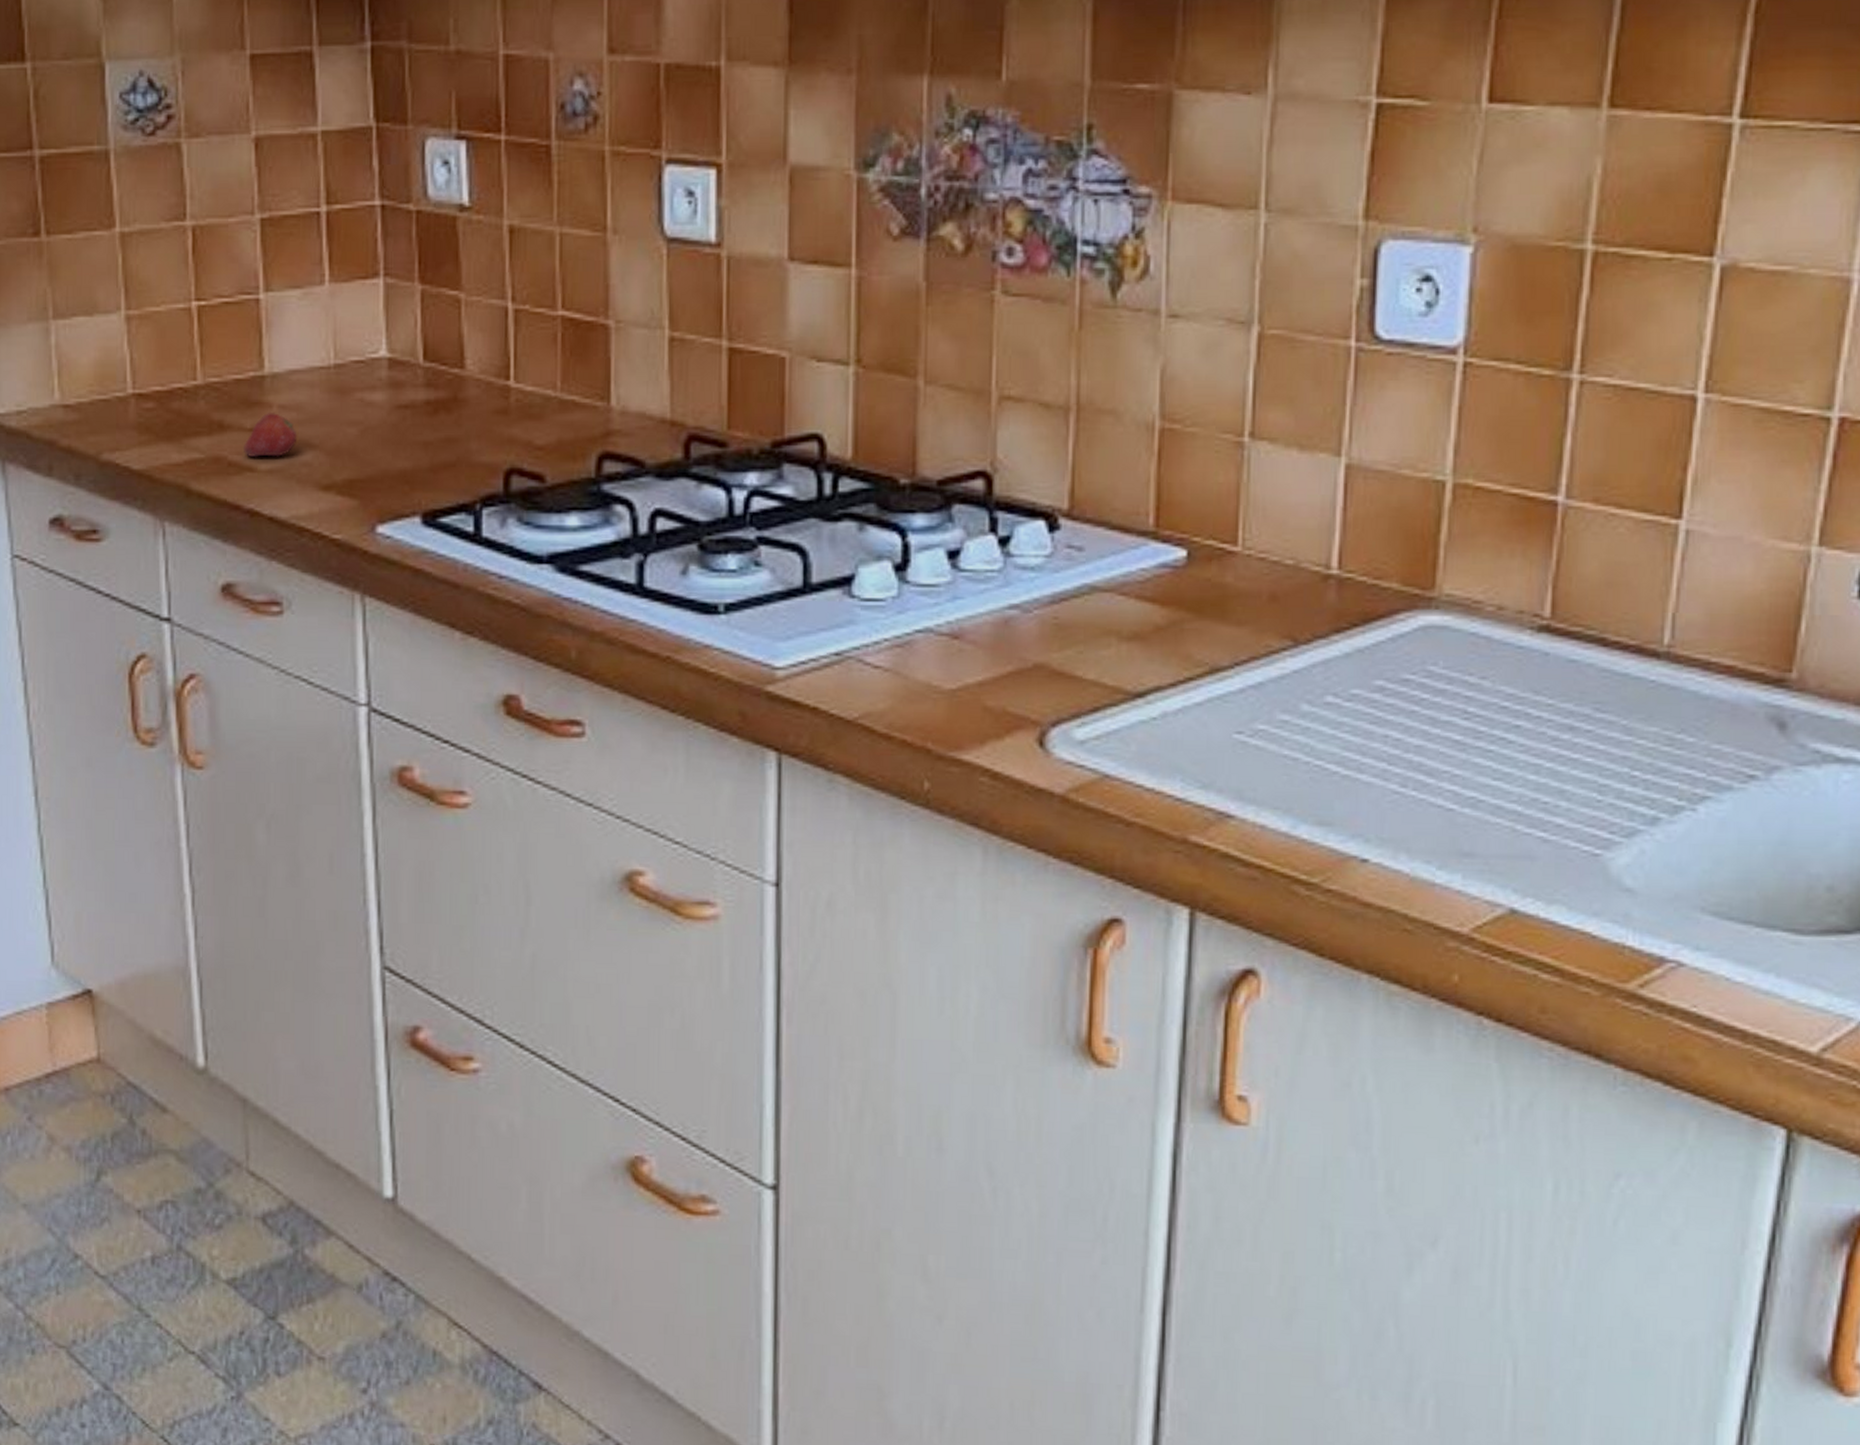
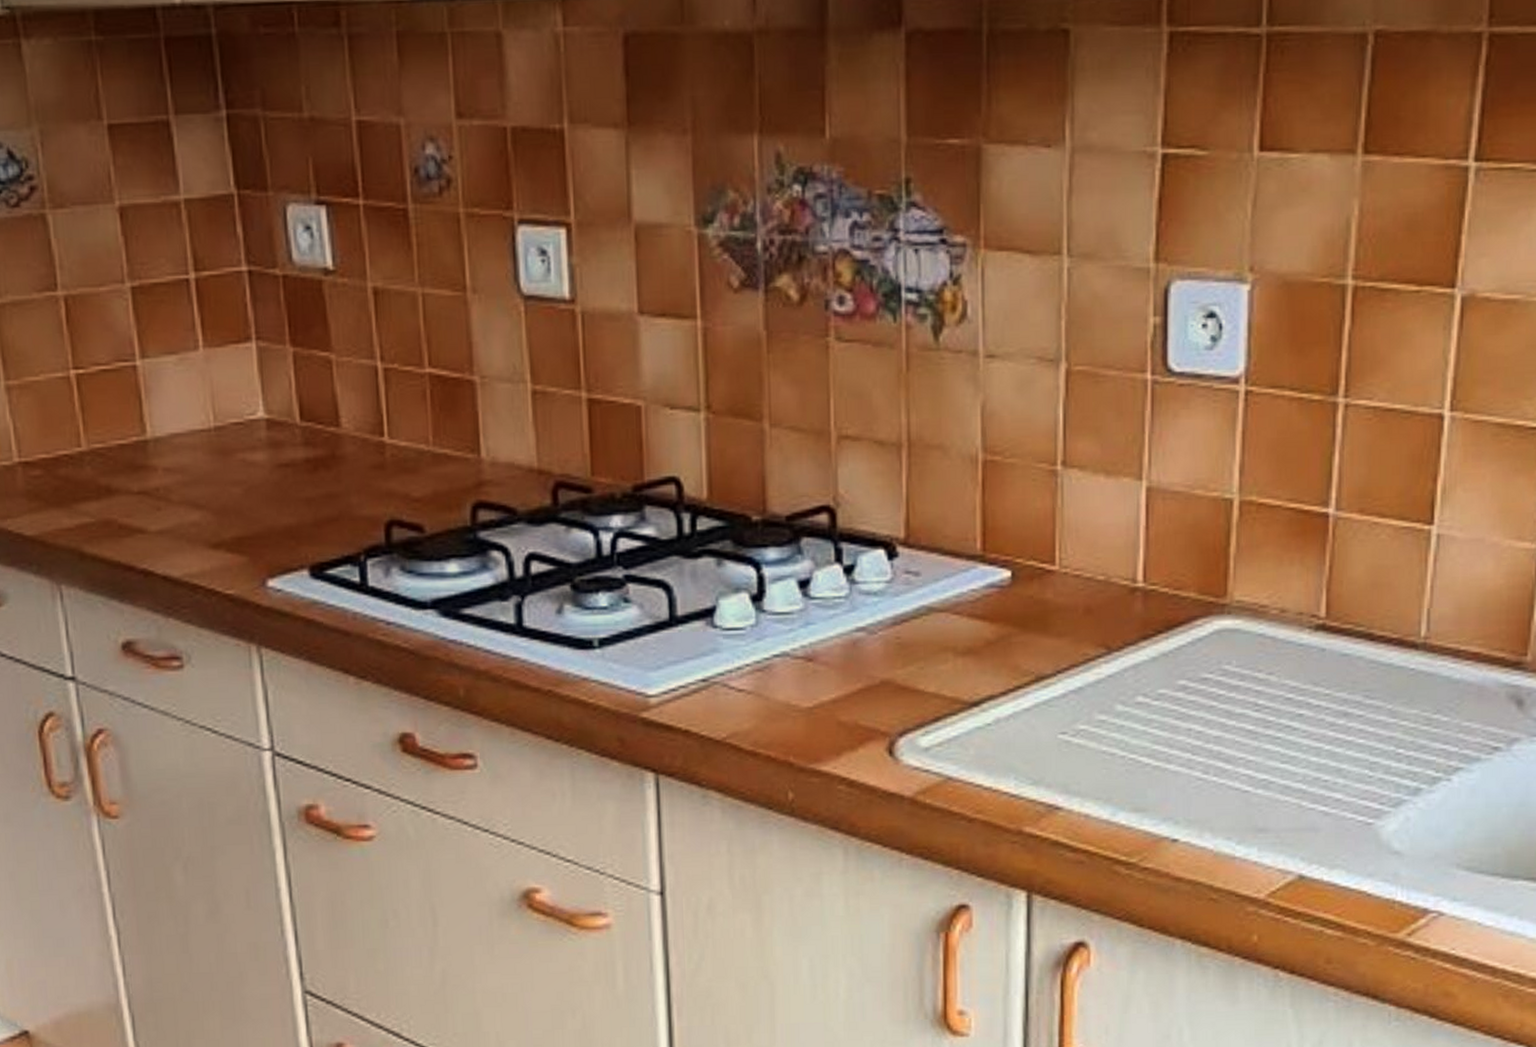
fruit: present [244,412,297,457] -> none [132,475,184,519]

